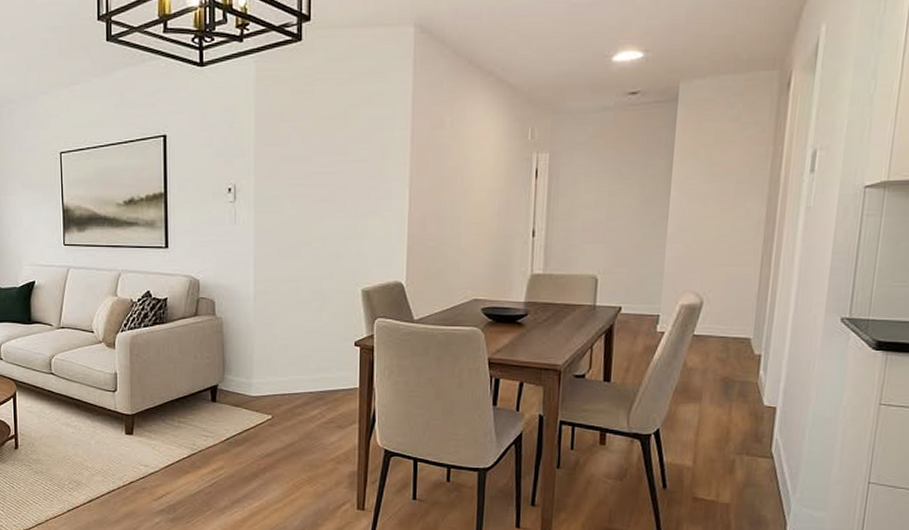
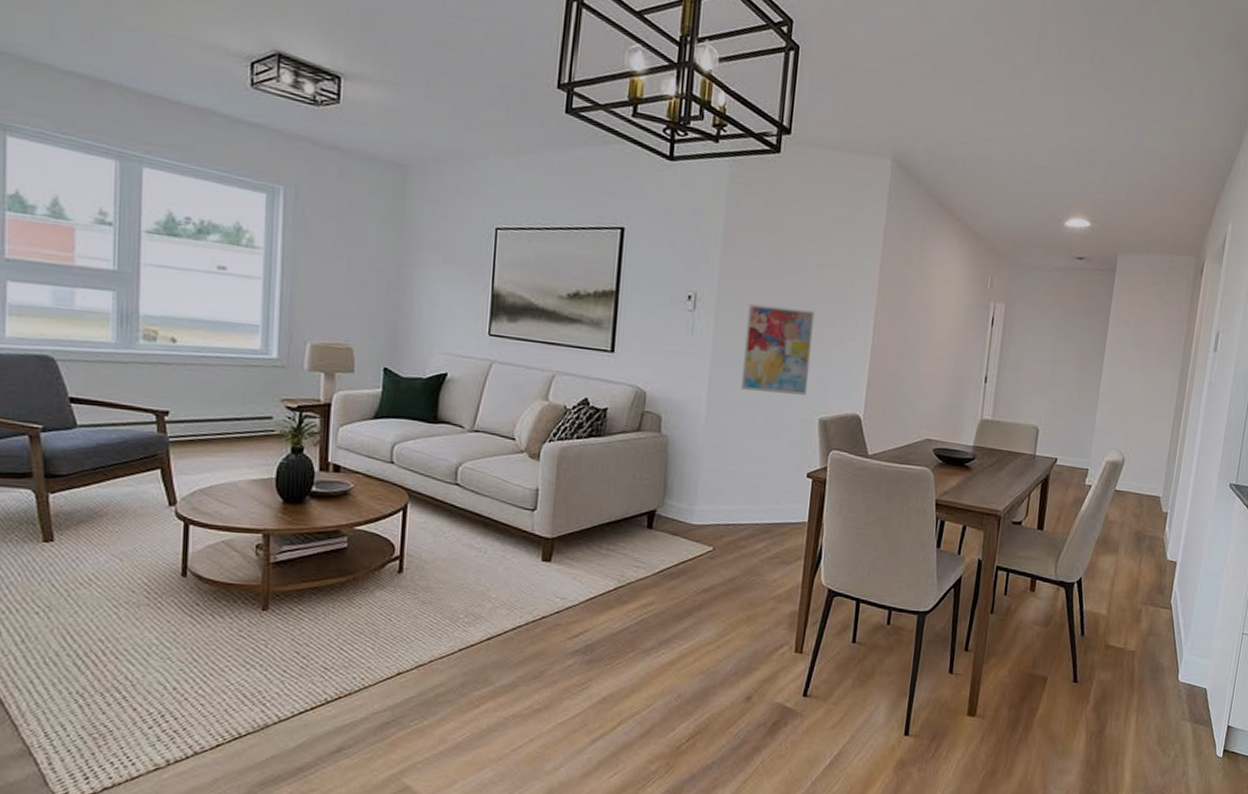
wall art: none [284,187,349,270] -> present [740,303,815,395]

